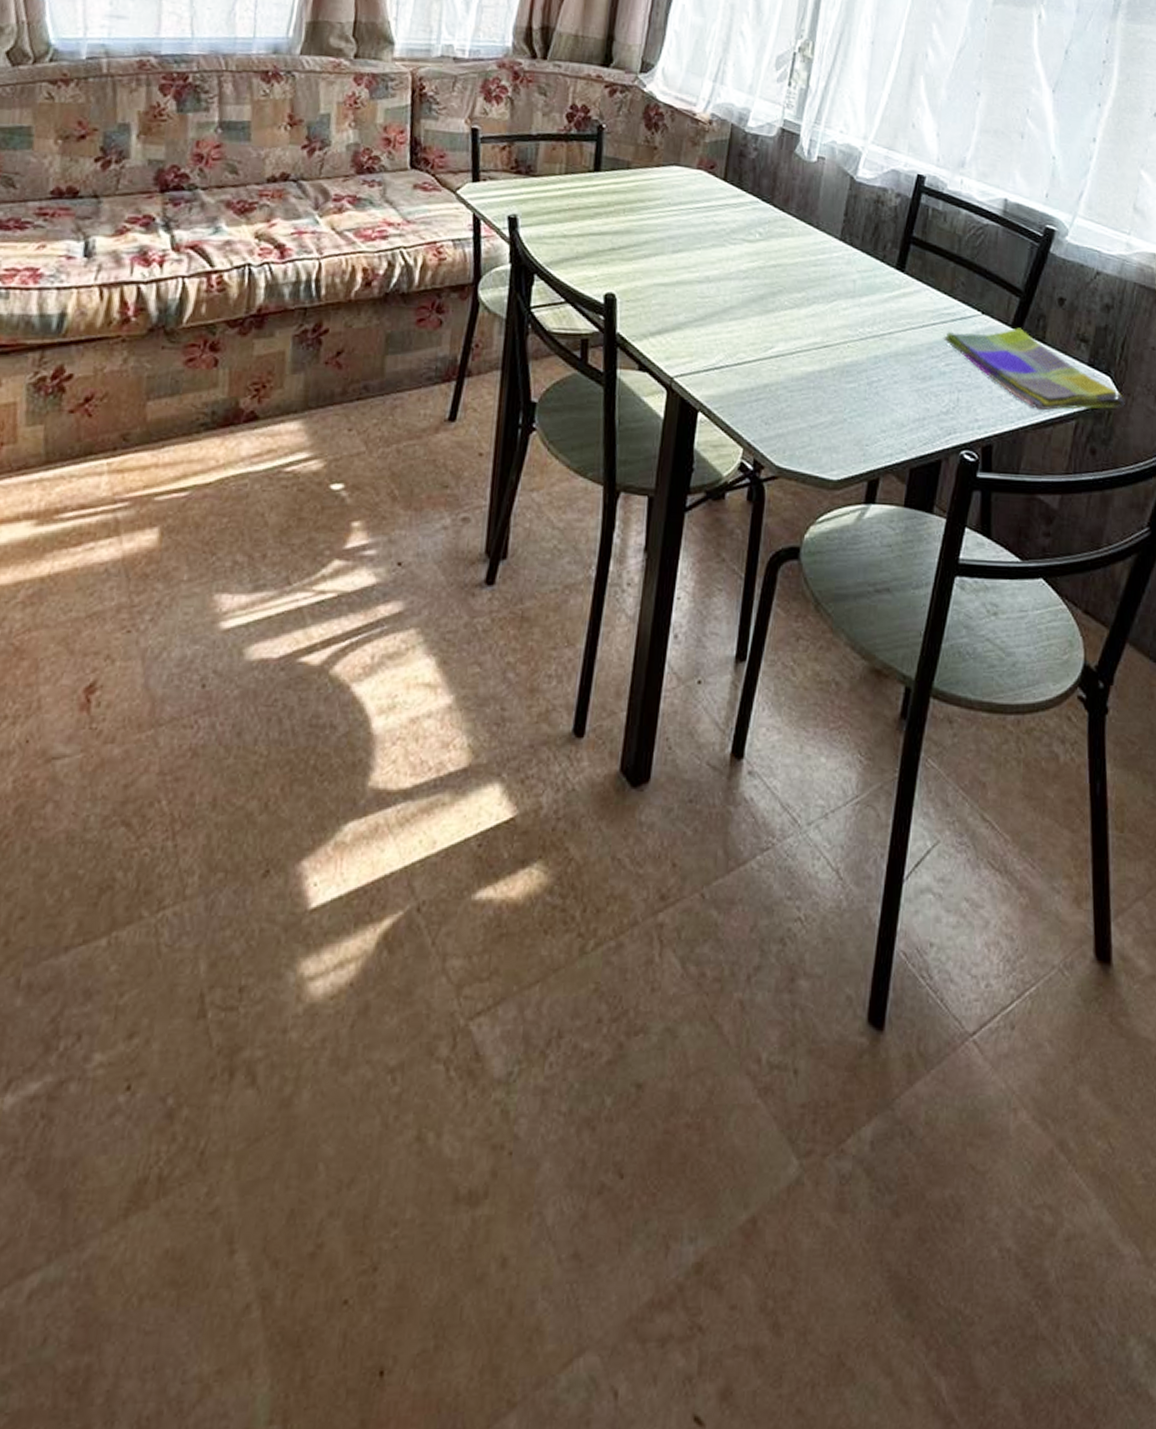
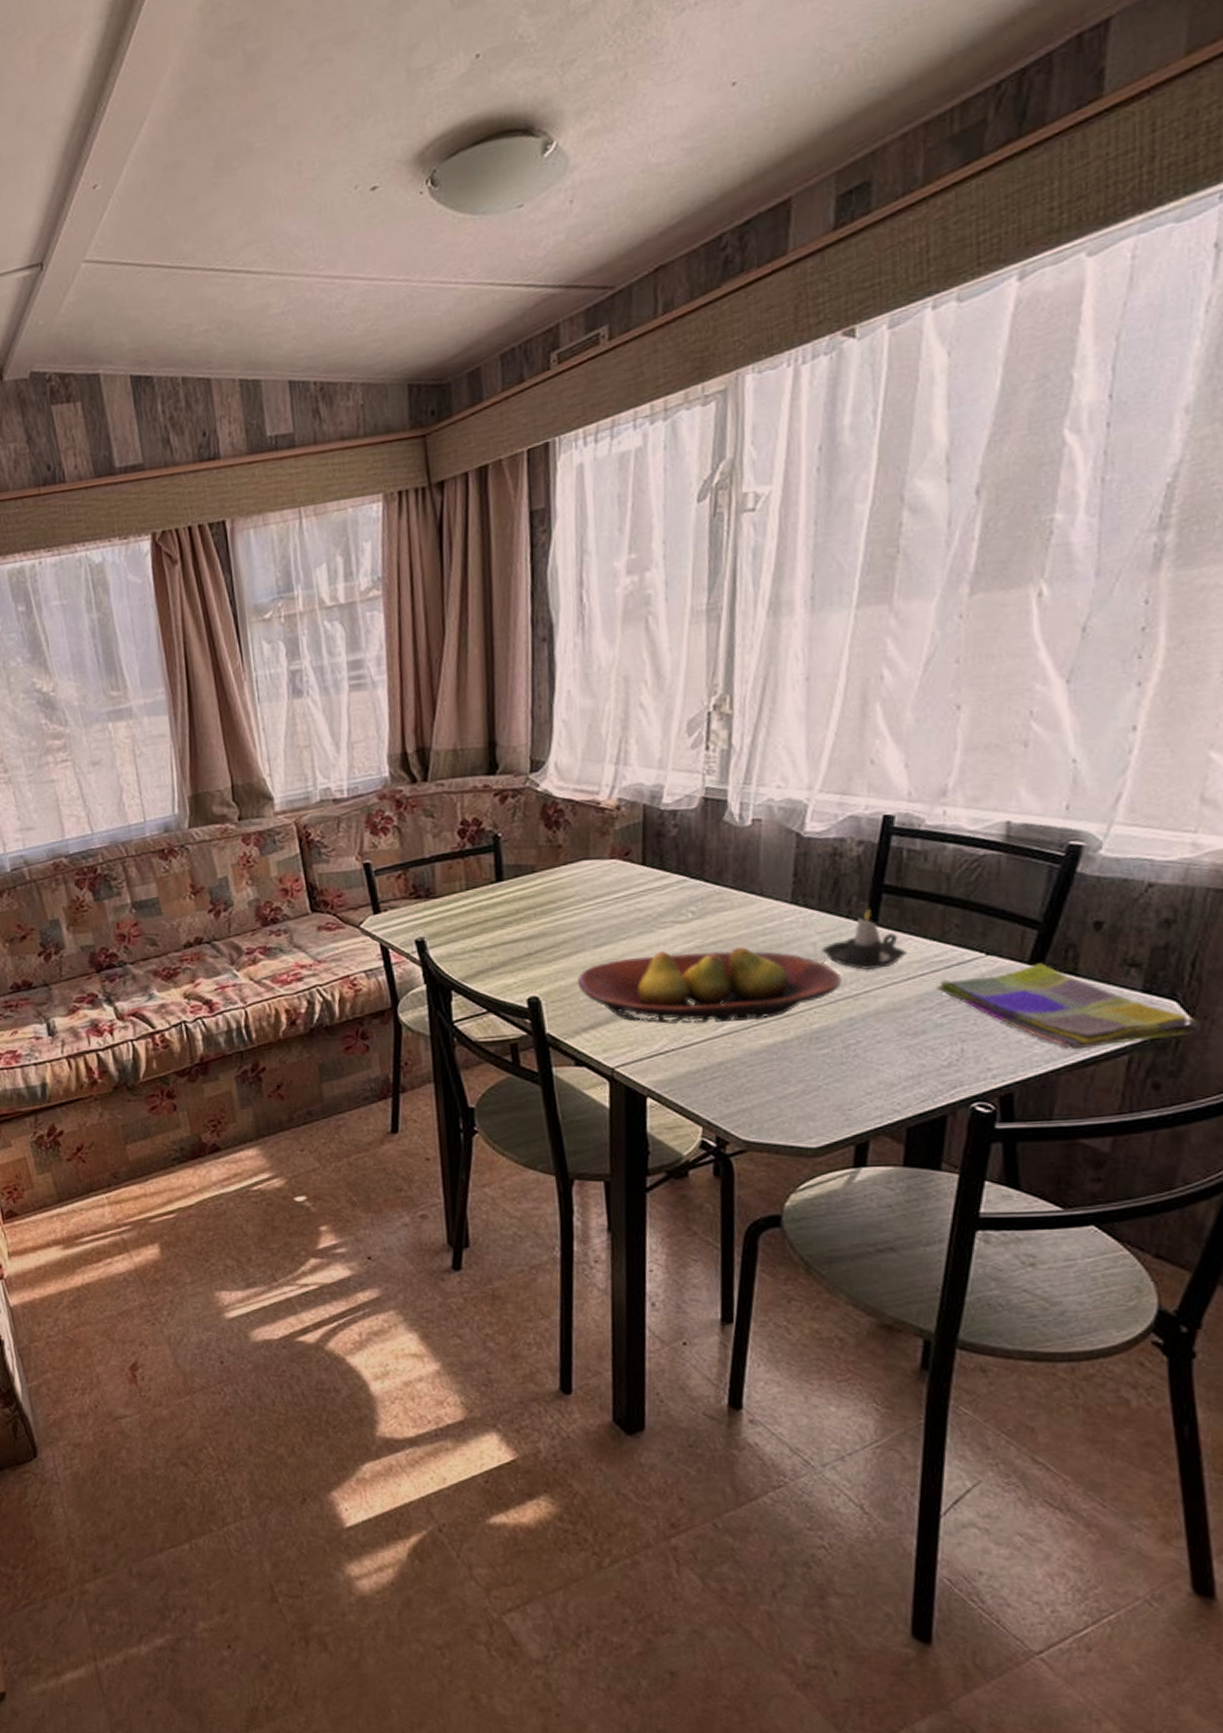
fruit bowl: none [652,267,873,348] -> present [577,947,842,1025]
candle: none [860,255,925,314] -> present [822,908,908,971]

